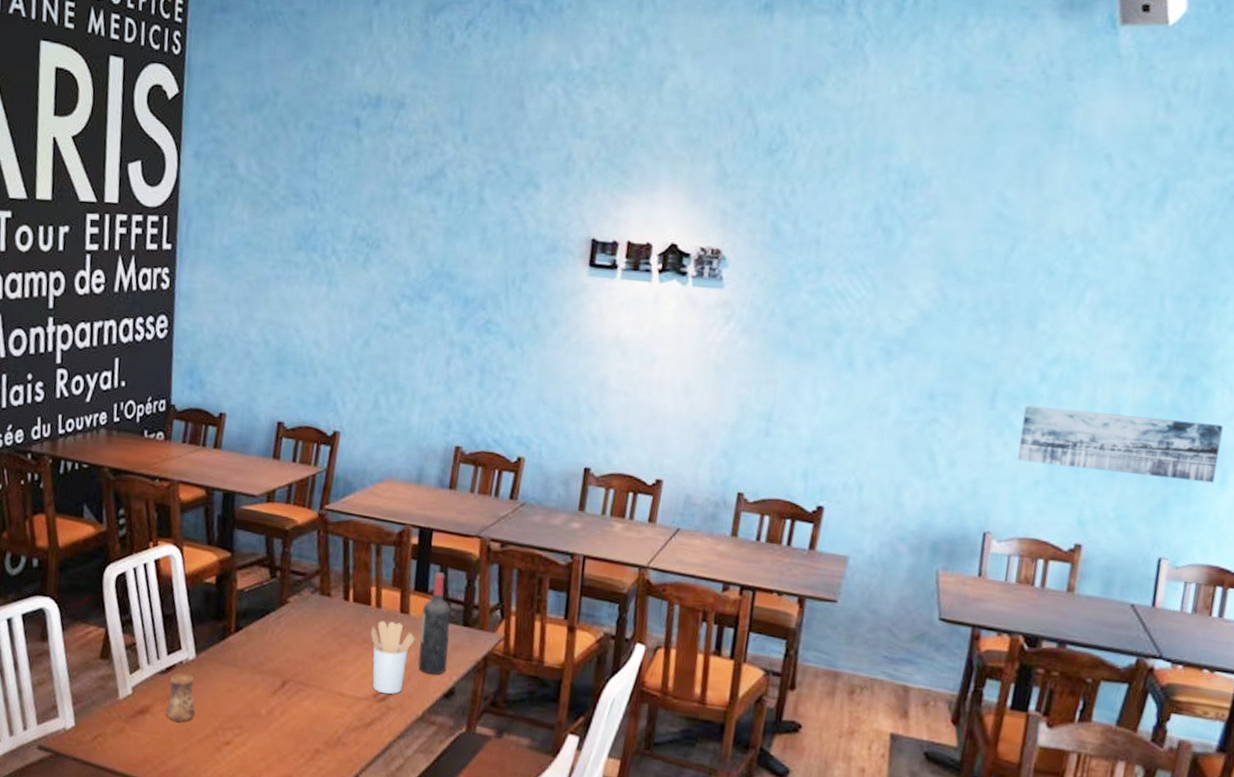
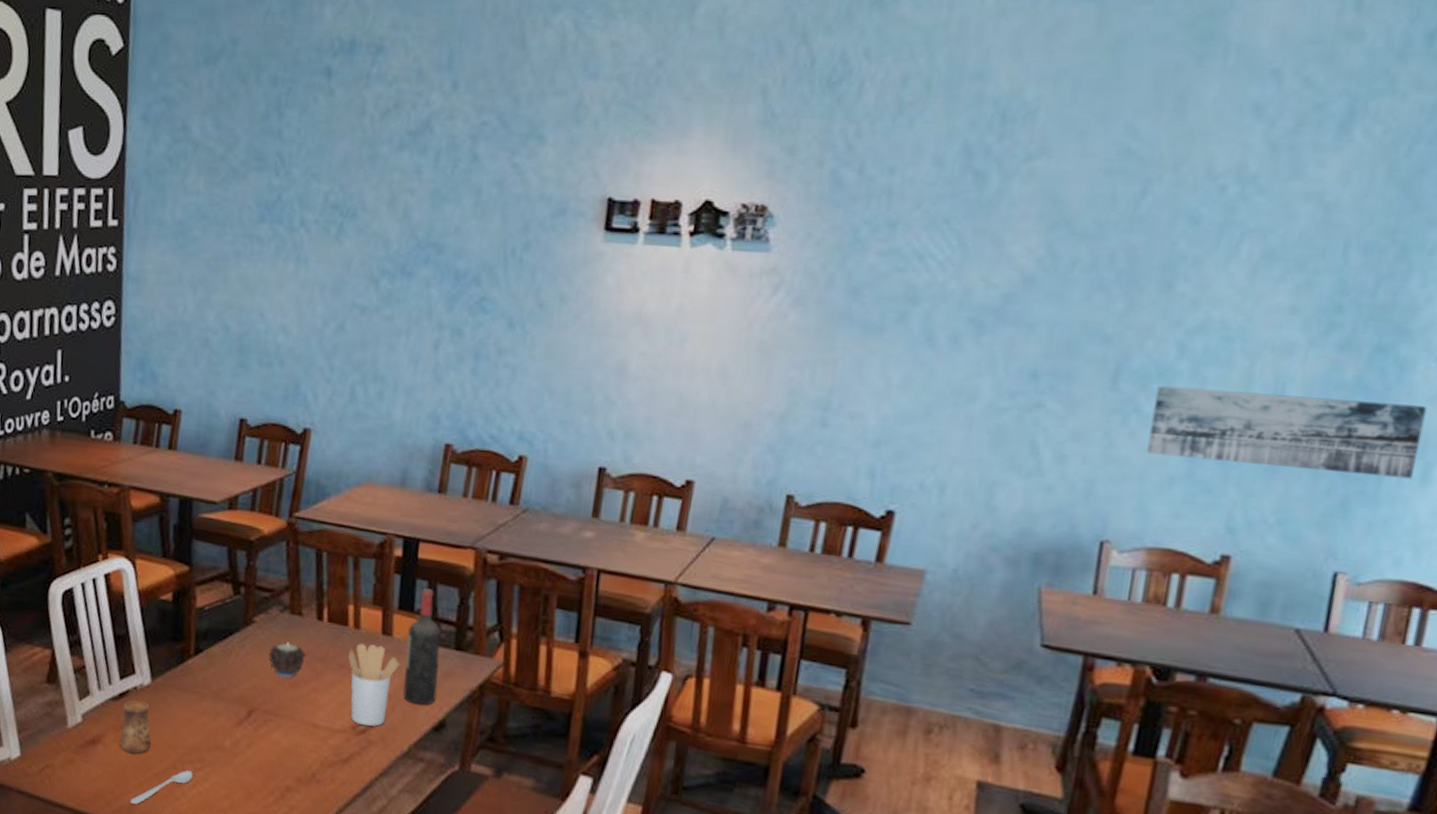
spoon: none [175,736,232,768] -> present [130,770,193,804]
candle: none [300,619,333,652] -> present [268,641,305,678]

